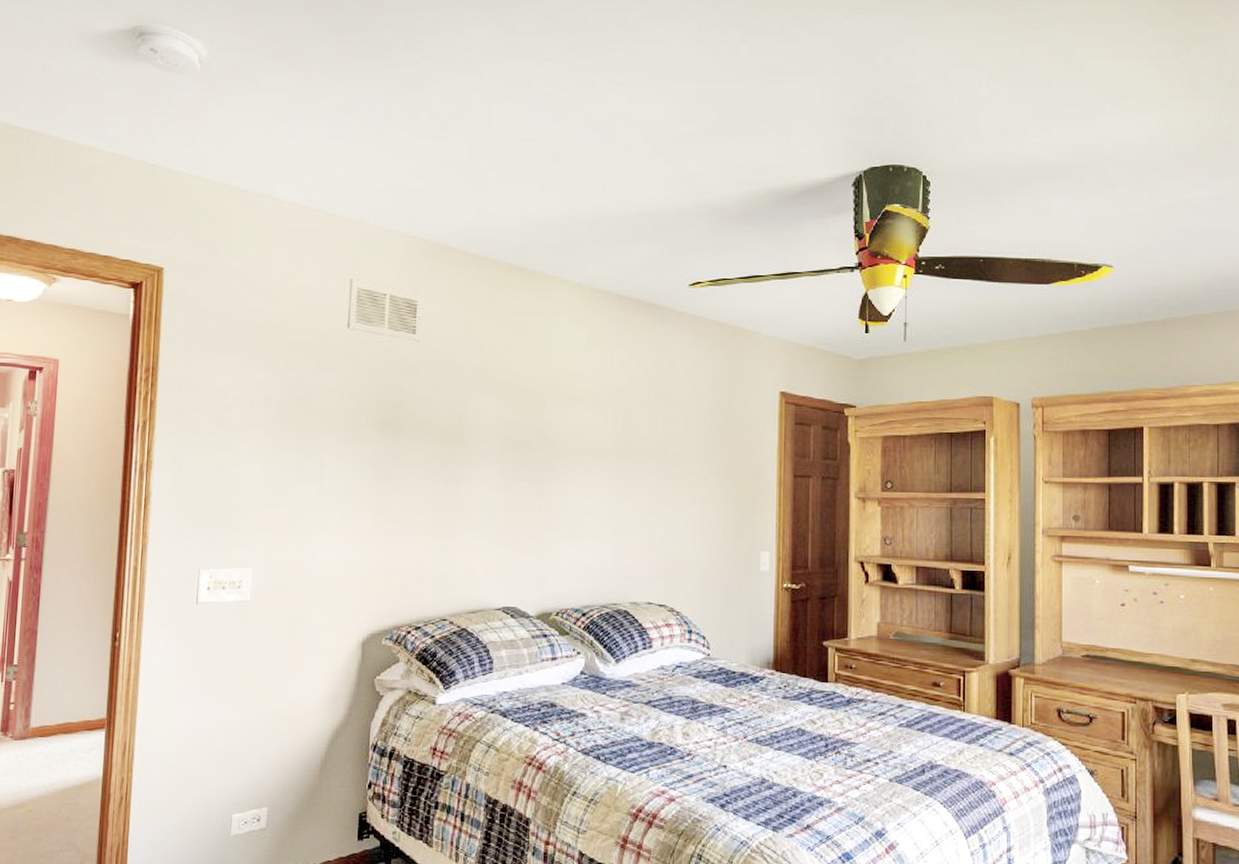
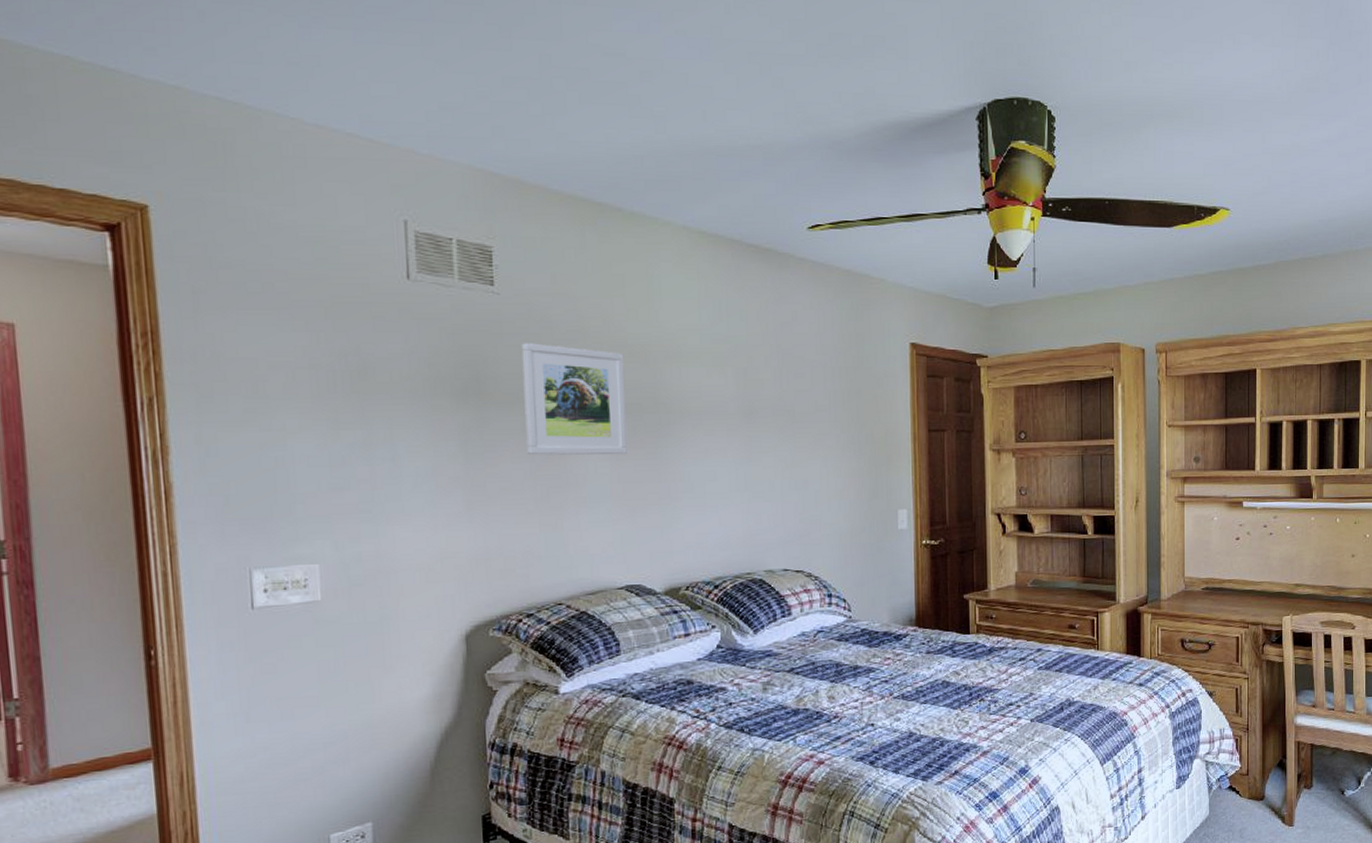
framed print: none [429,384,518,486] -> present [521,343,627,455]

